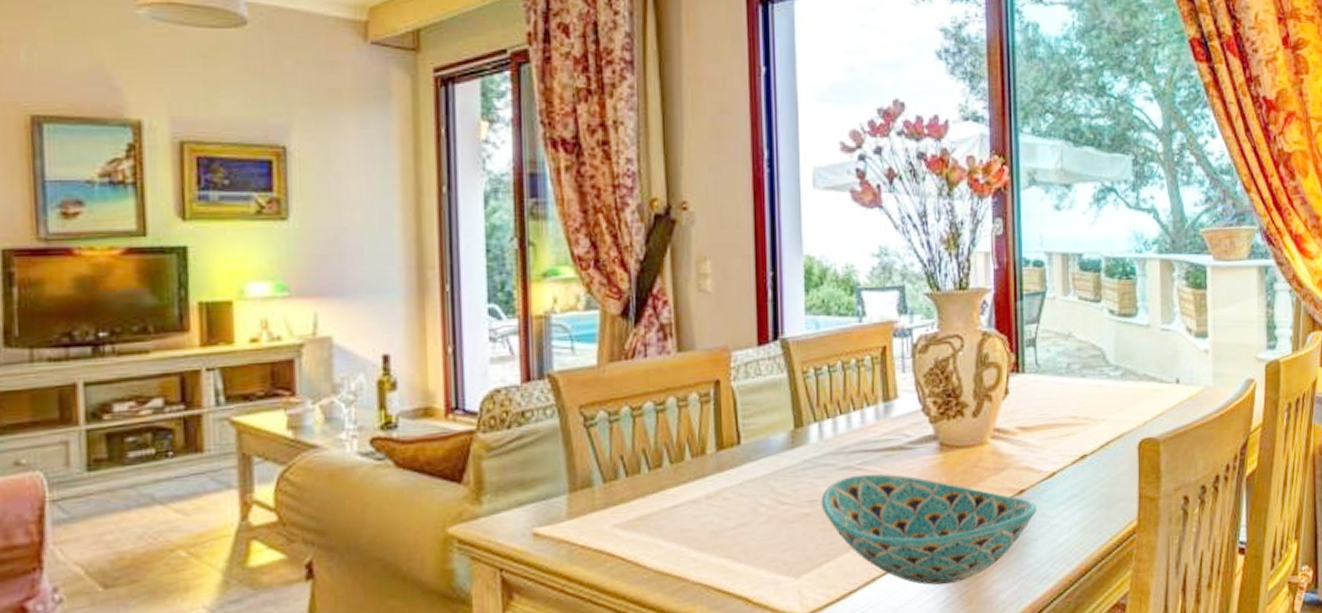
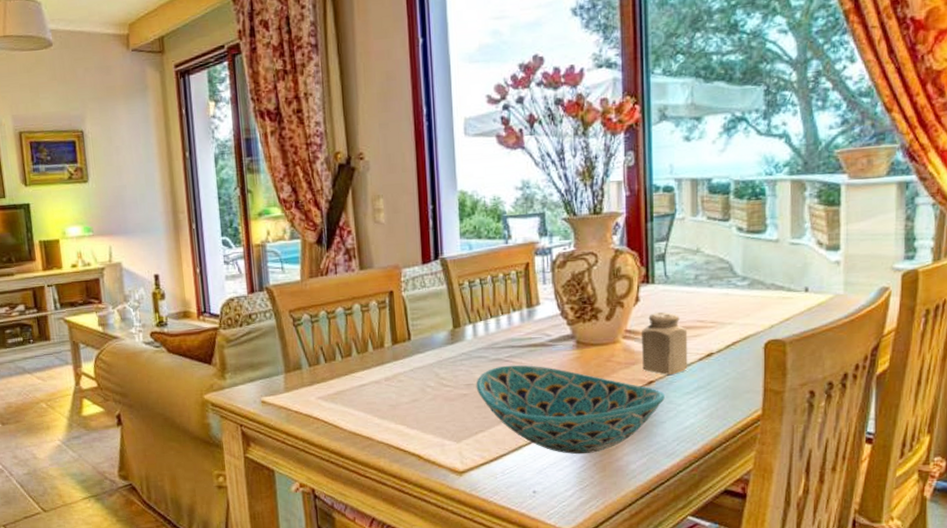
salt shaker: none [1010,406,1061,482] -> present [641,311,688,375]

